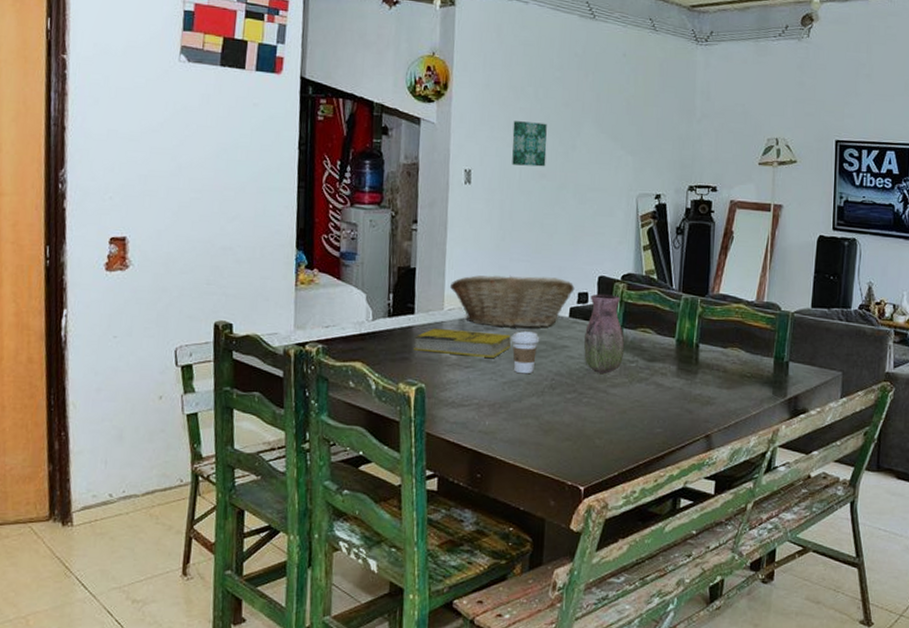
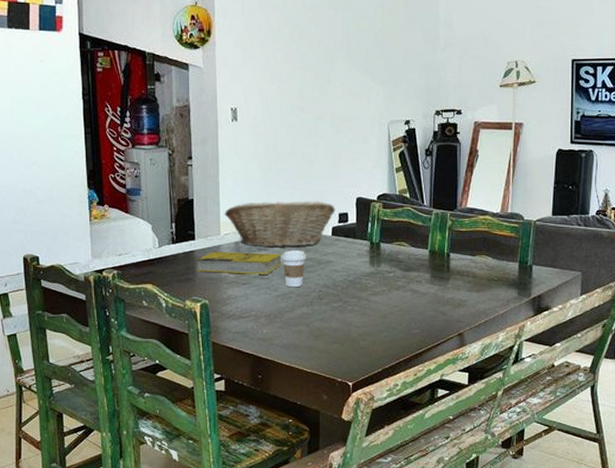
wall art: present [512,121,547,167] -> none [272,61,304,102]
vase: present [584,294,625,374] -> none [347,213,383,284]

